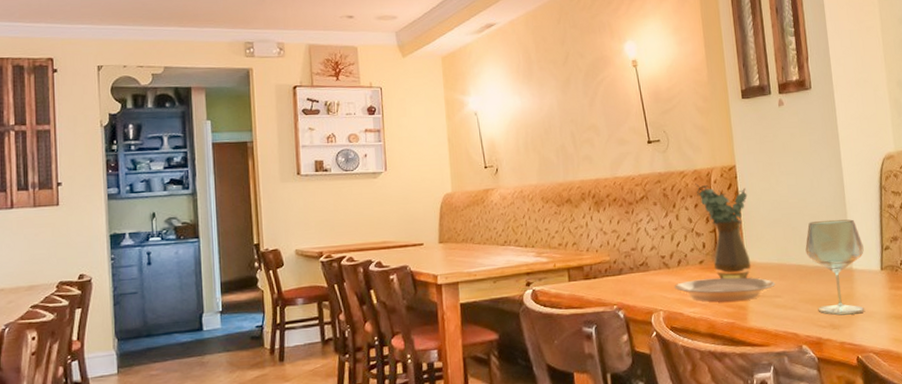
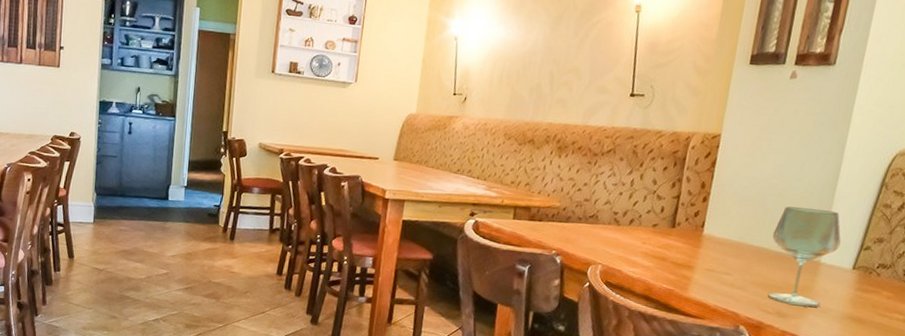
plate: present [674,277,775,303] -> none [619,241,729,272]
vase: present [695,183,752,279] -> none [667,146,725,250]

